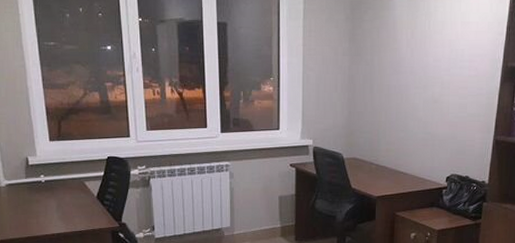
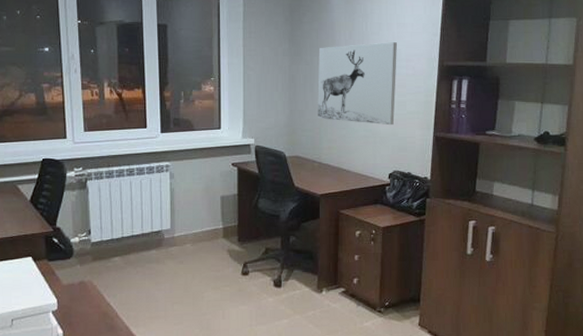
wall art: none [376,42,460,128] -> present [317,42,397,126]

